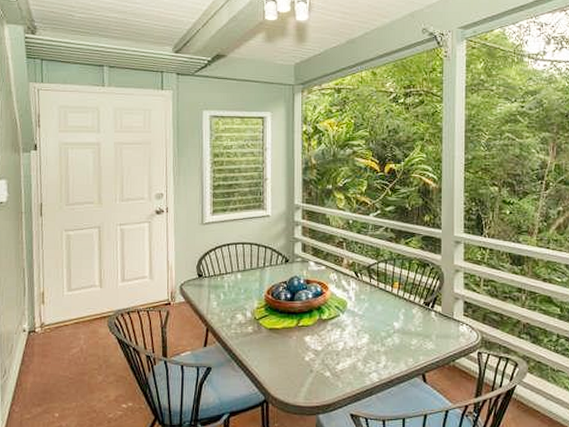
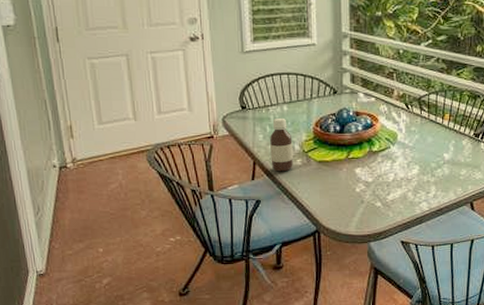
bottle: none [222,285,245,339] -> present [269,117,293,172]

